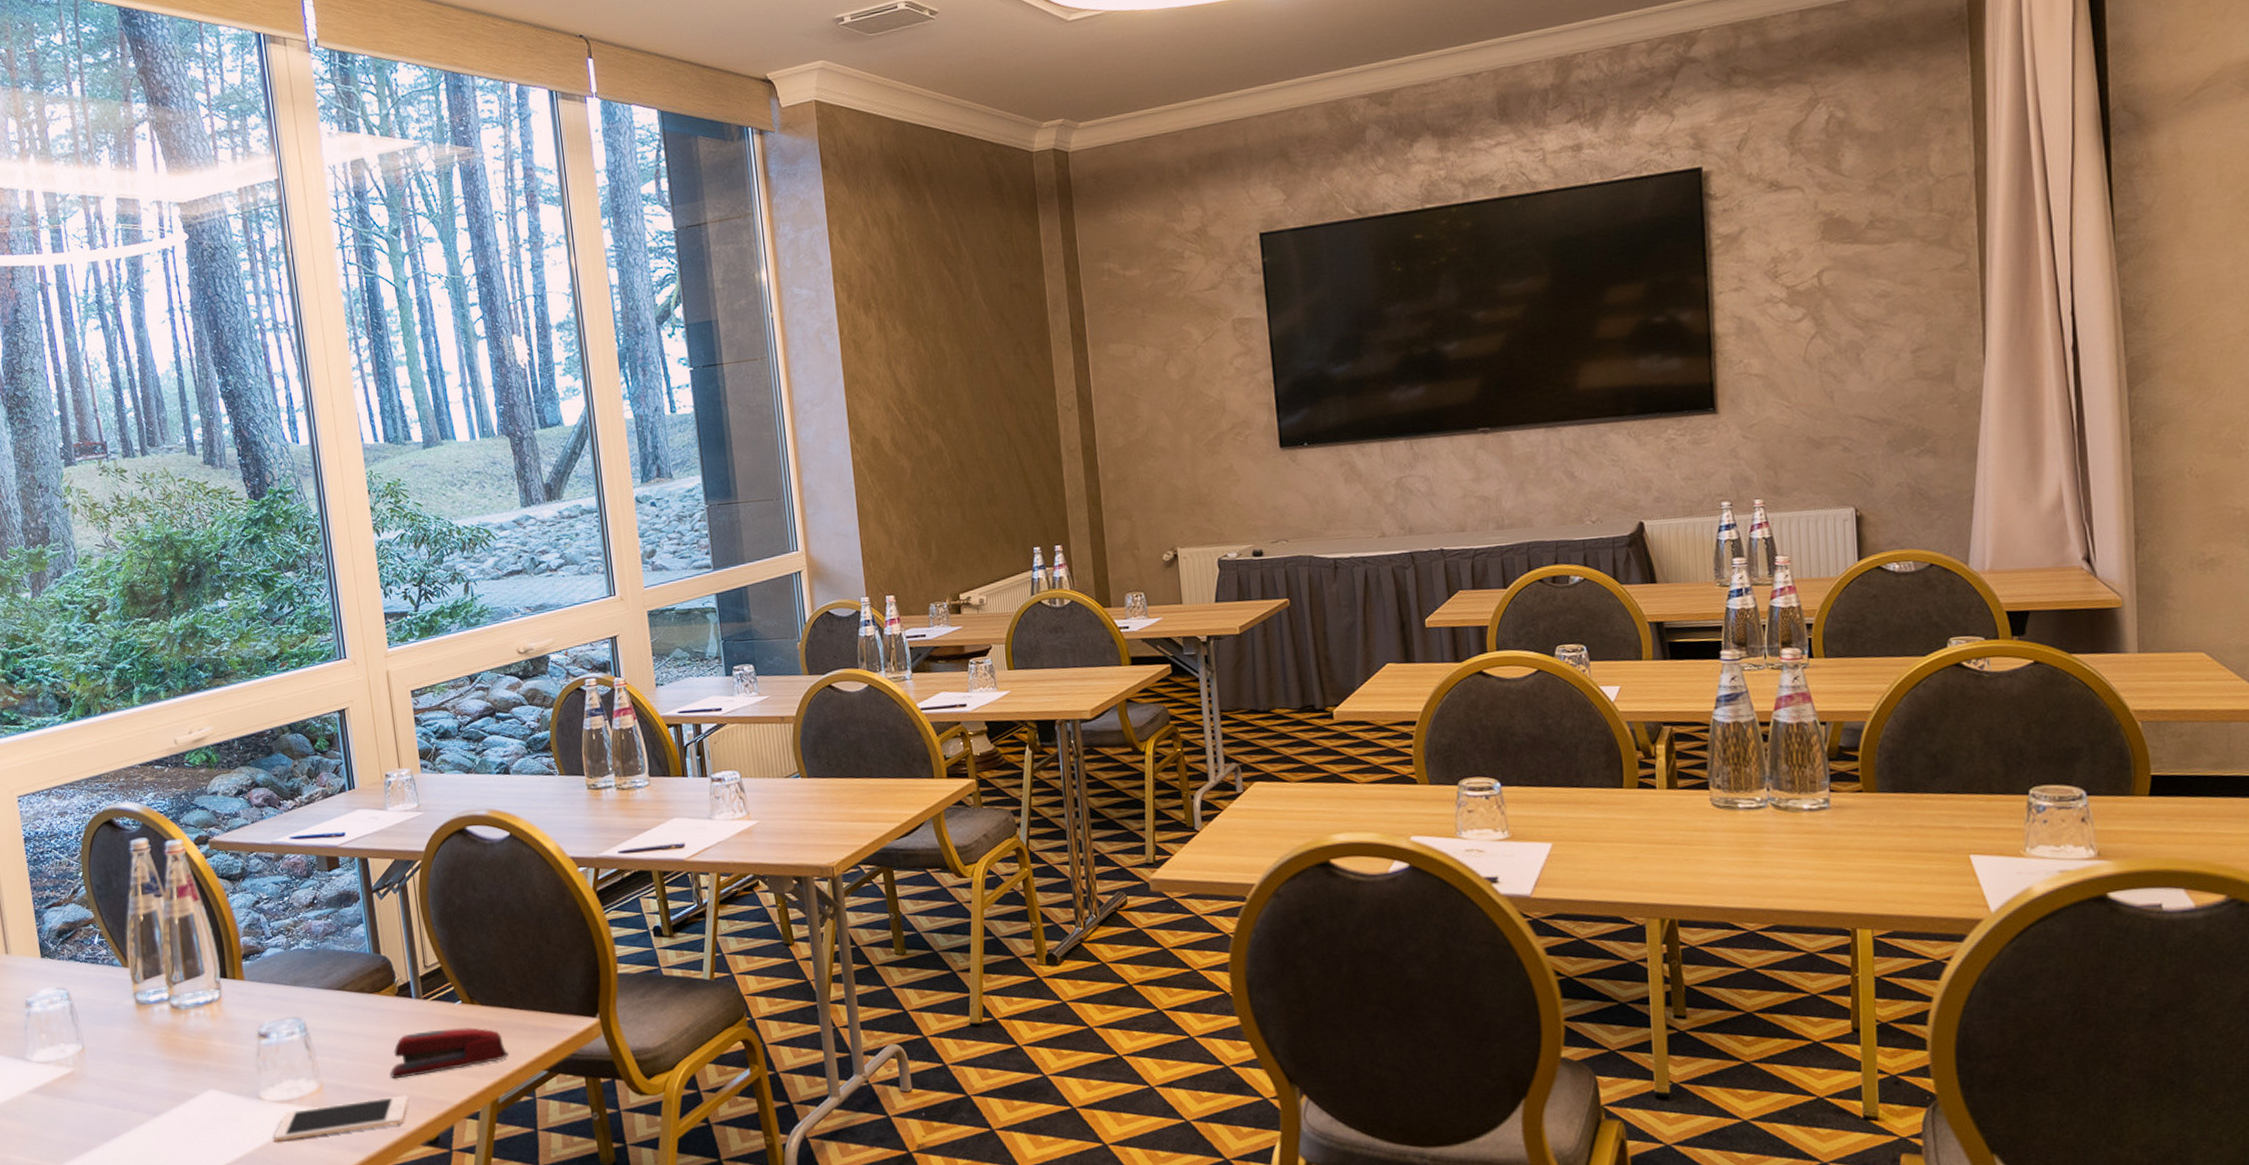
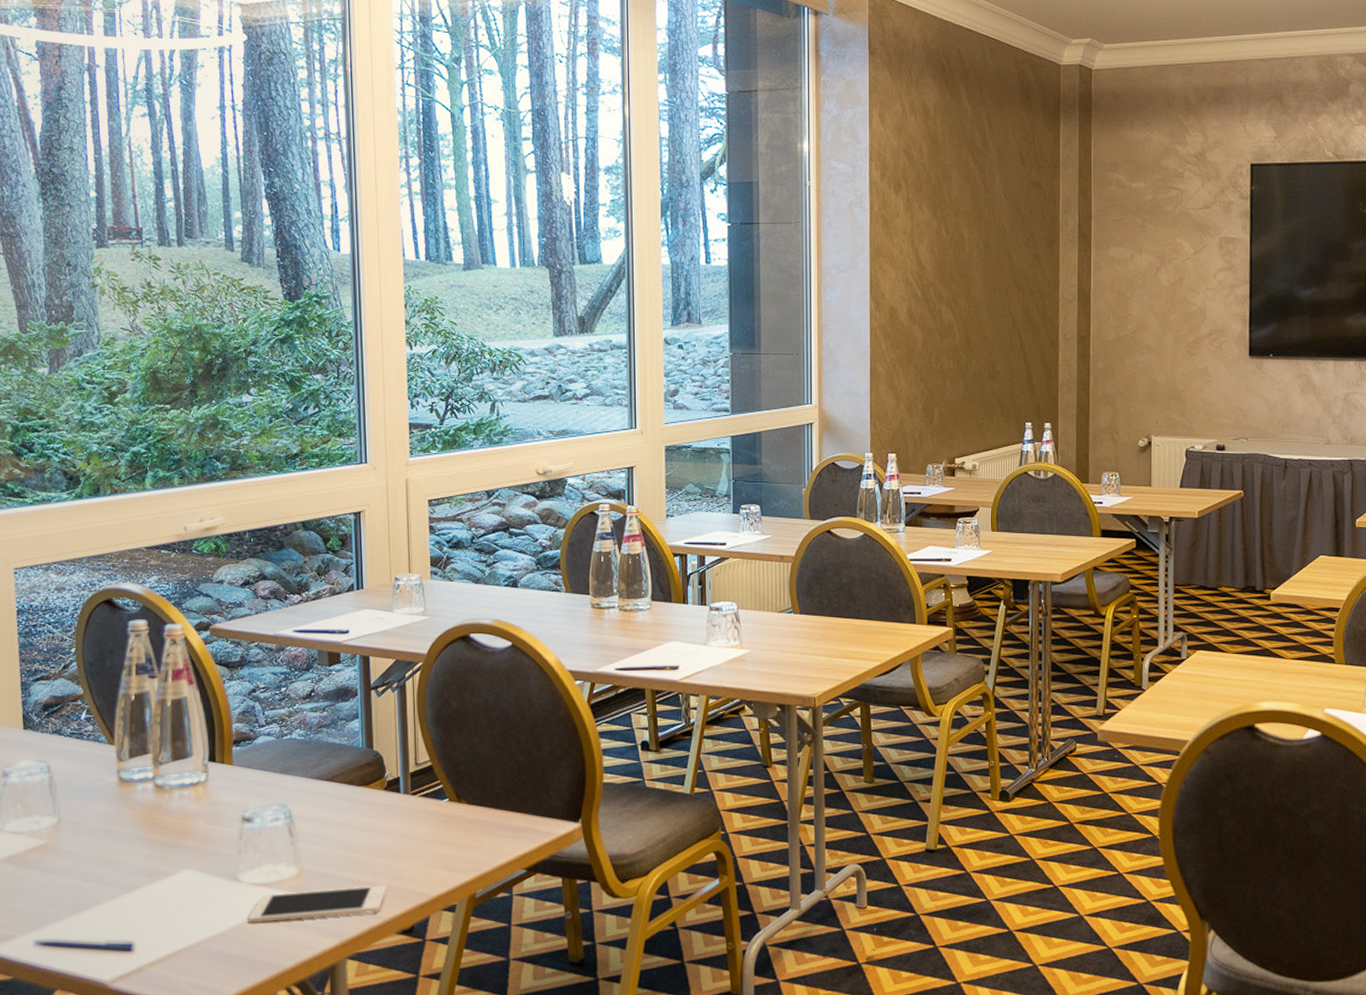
stapler: present [390,1027,509,1079] -> none [371,824,490,869]

